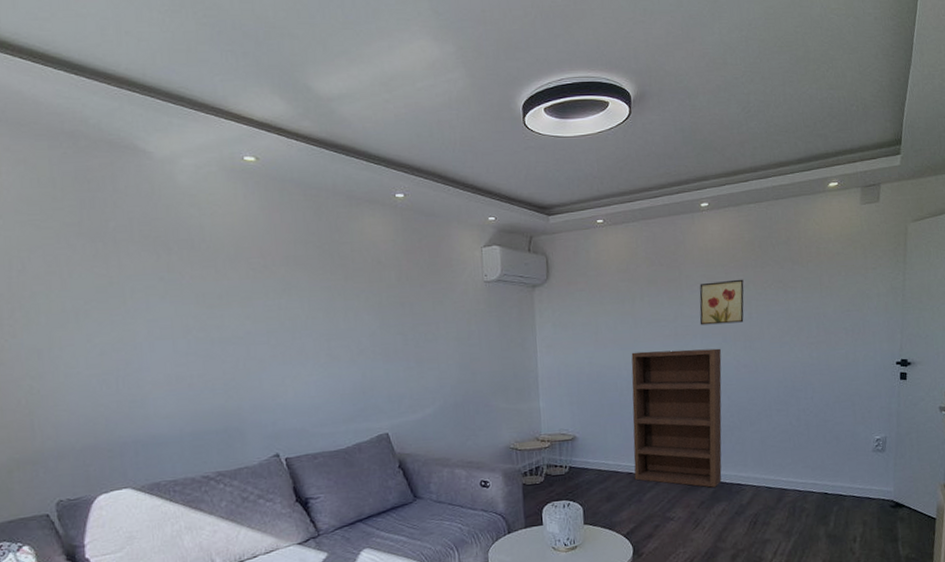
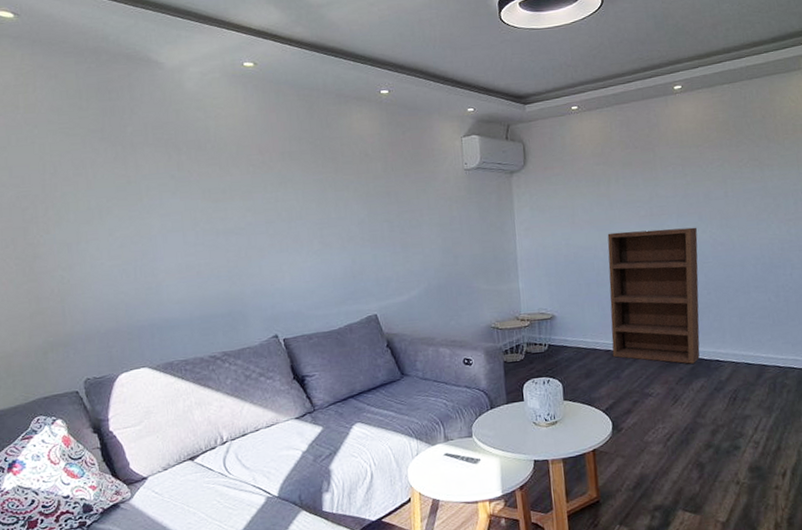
wall art: present [699,279,744,325] -> none [674,158,720,205]

